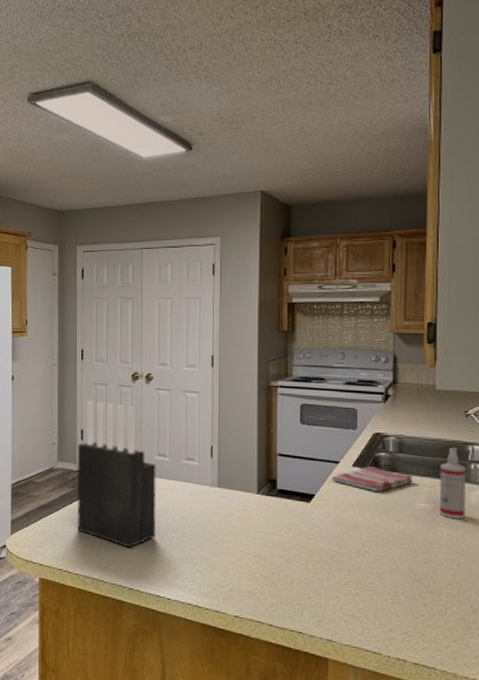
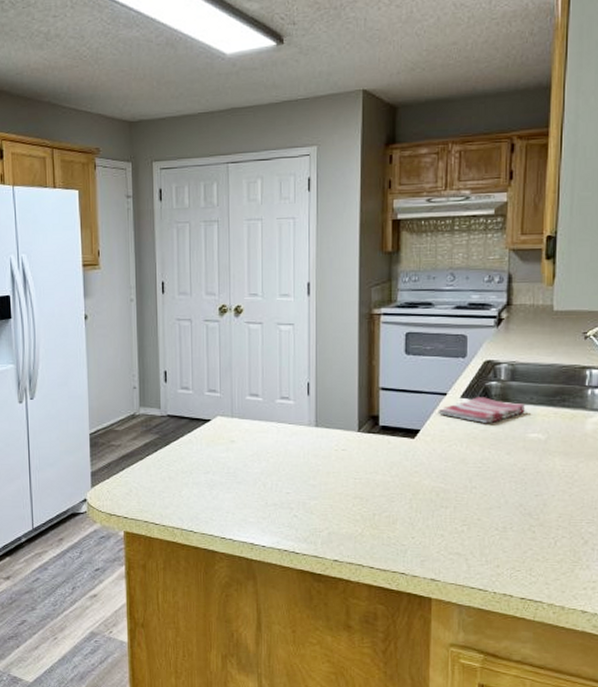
knife block: present [76,401,156,548] -> none [161,339,249,495]
spray bottle: present [439,448,467,520] -> none [552,373,583,449]

